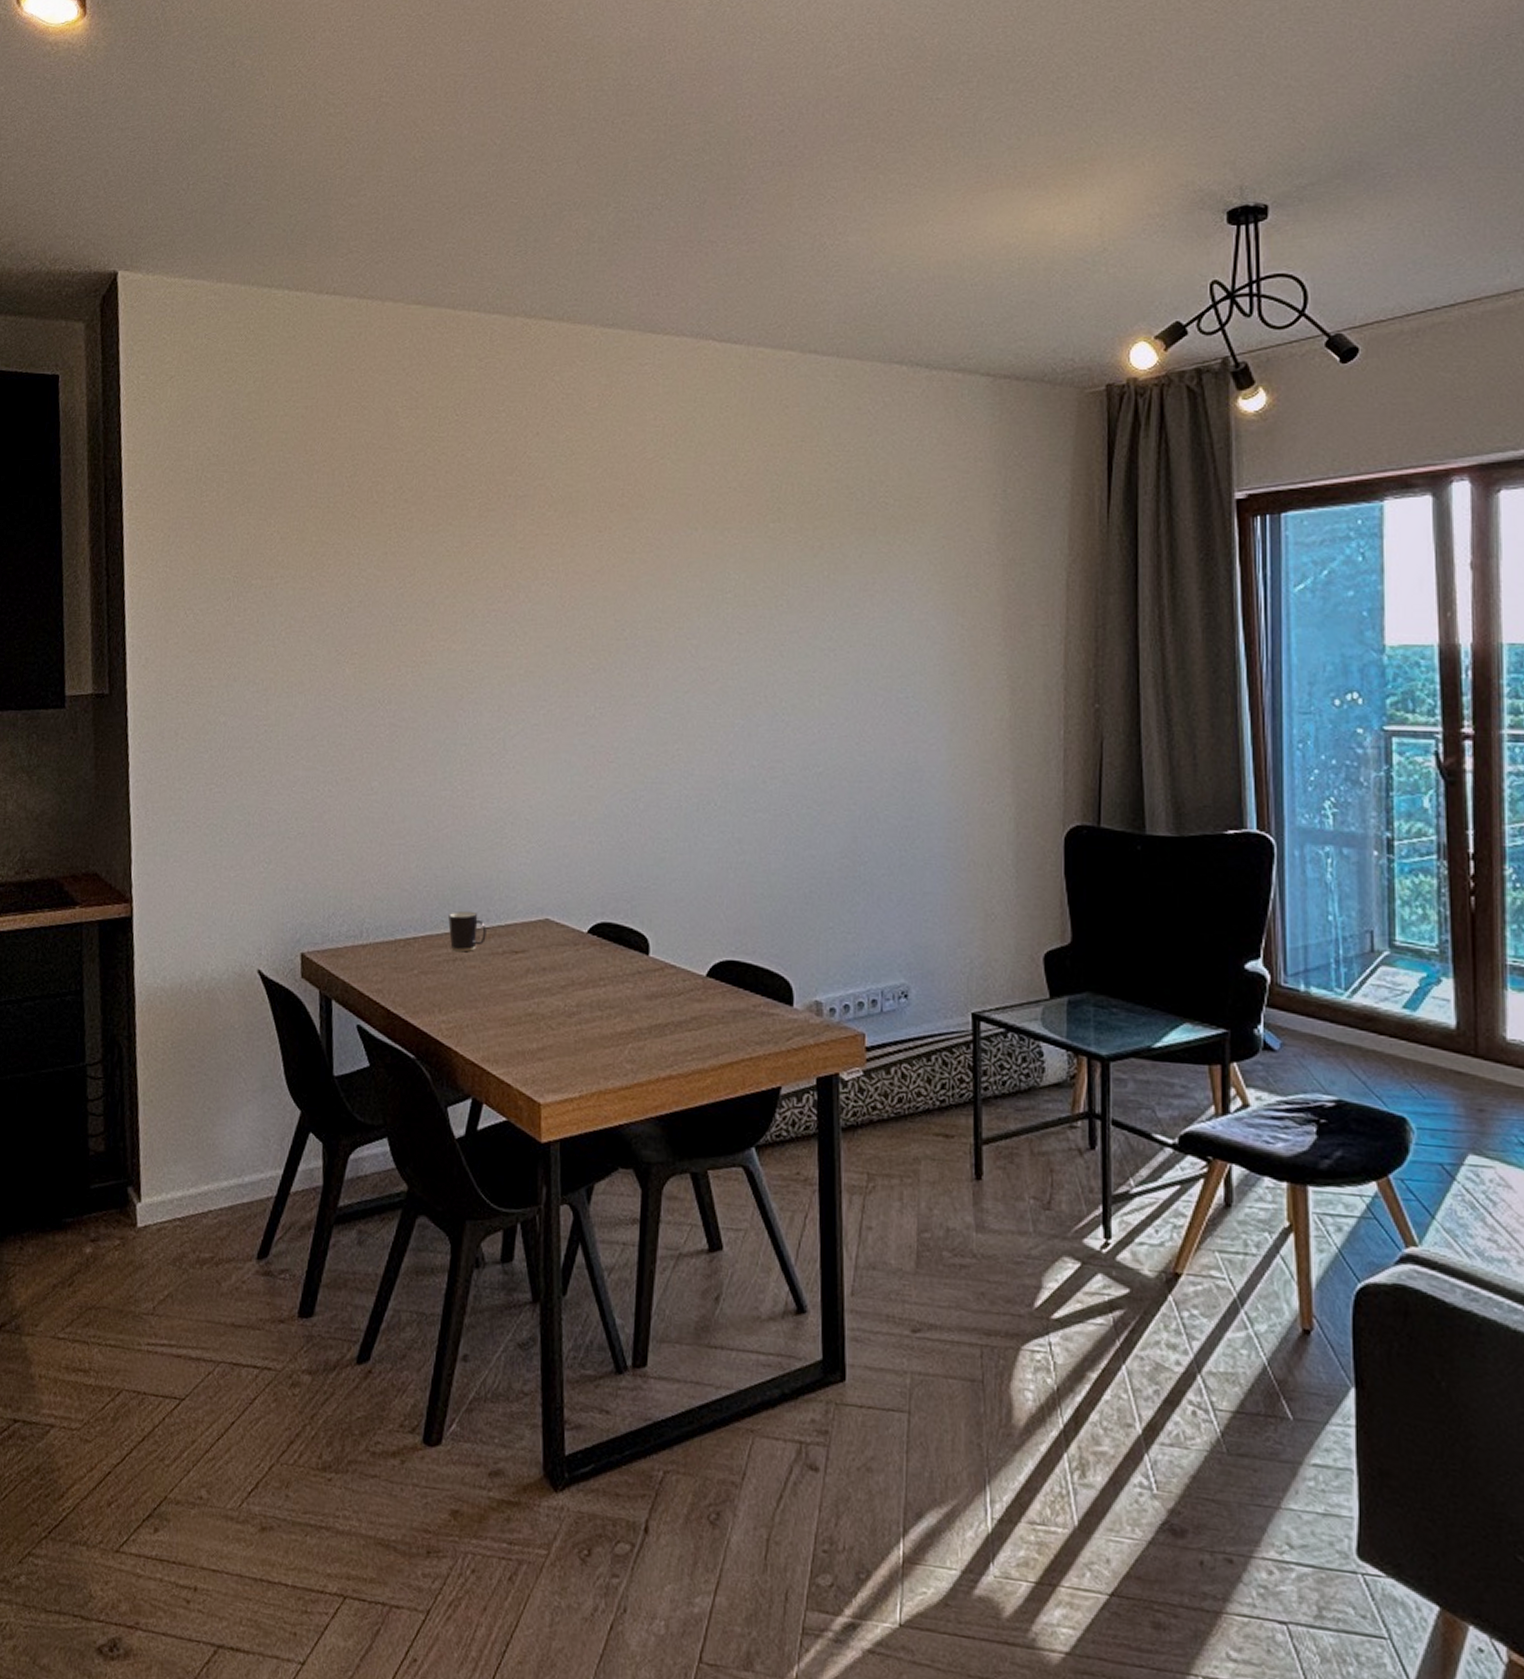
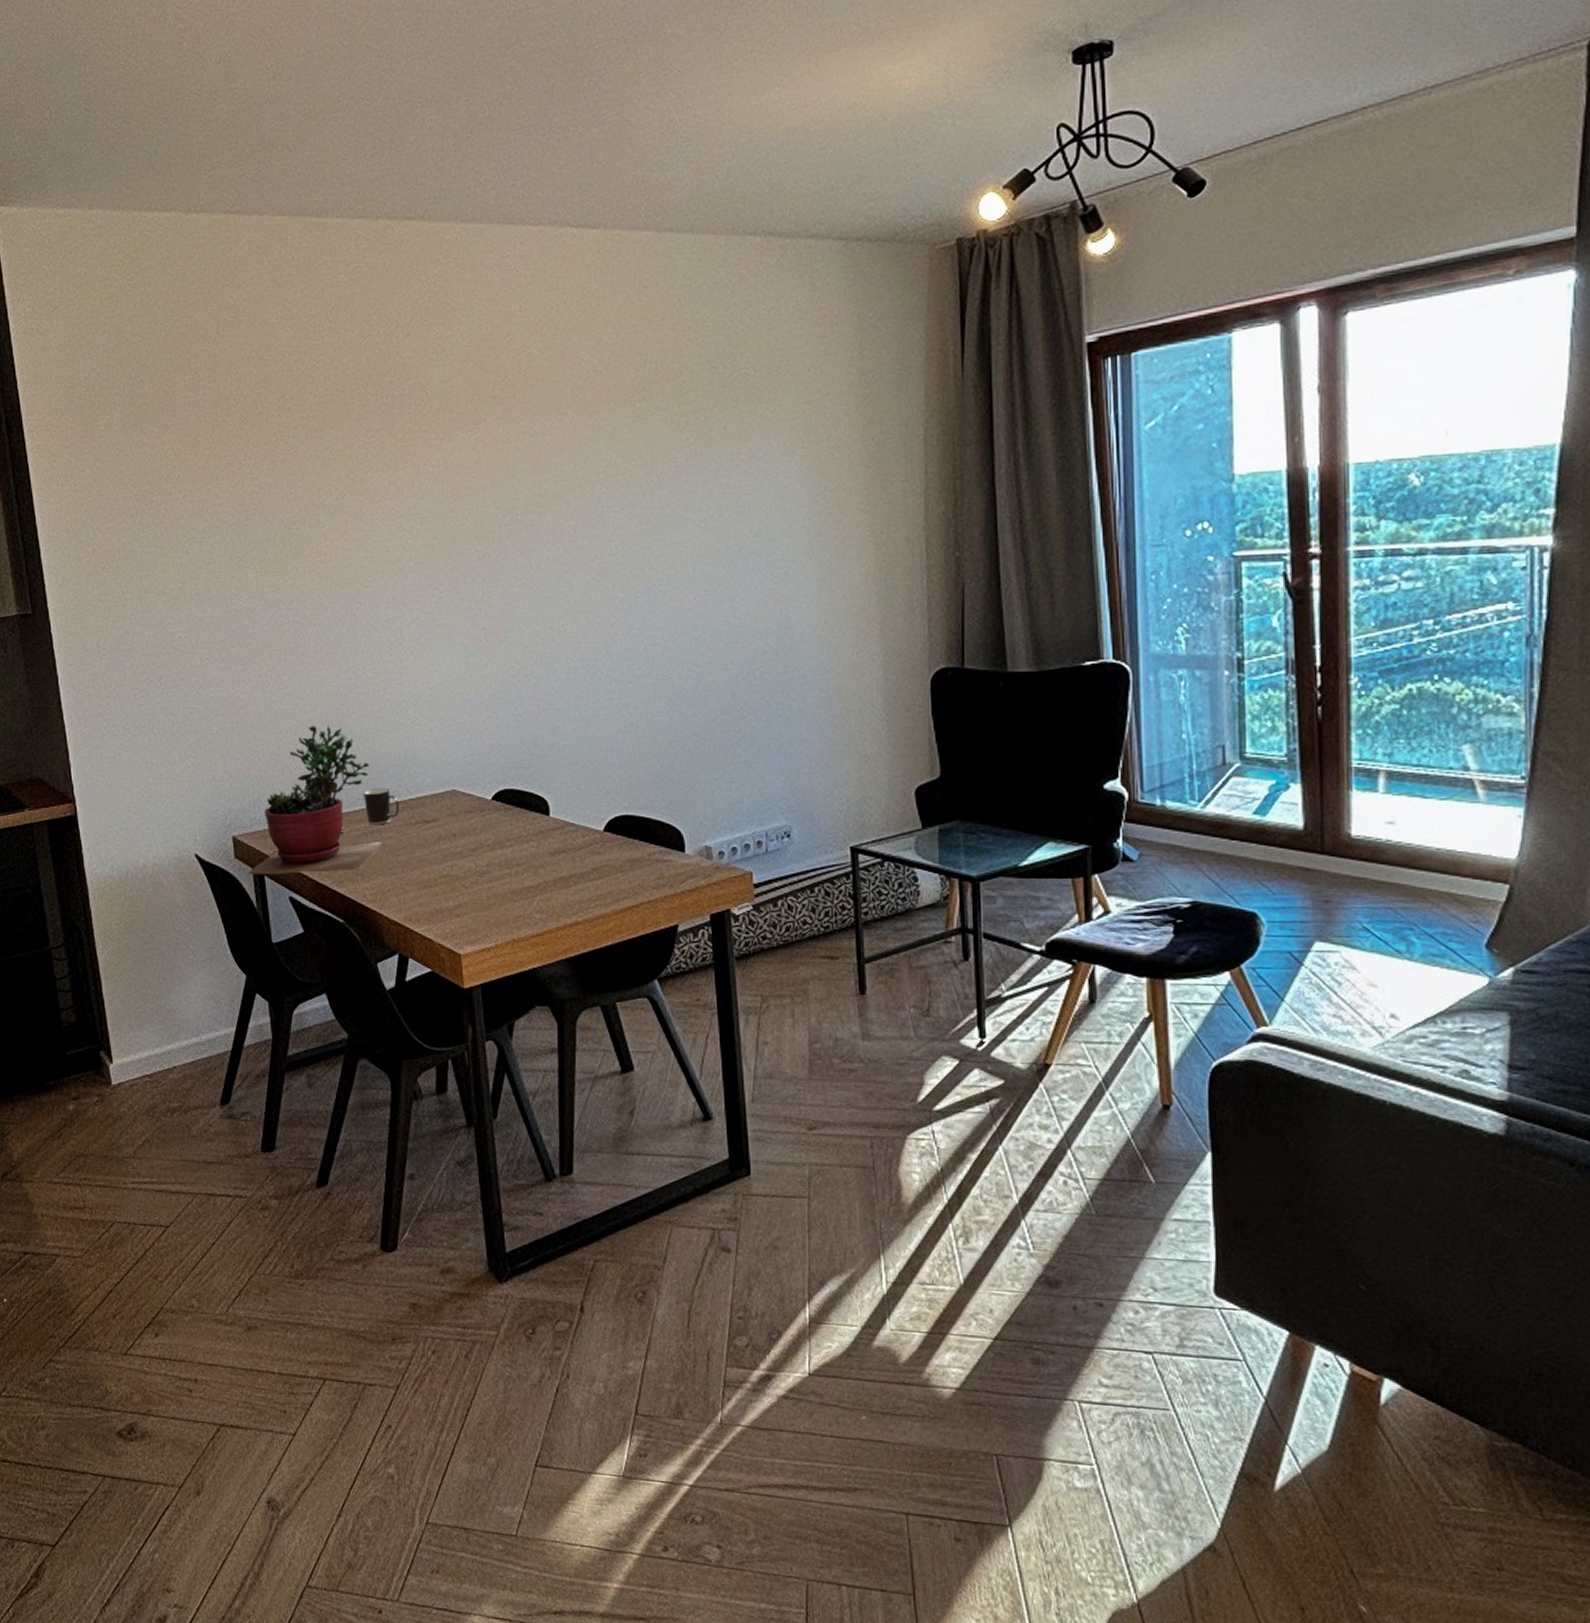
succulent plant: none [313,837,463,1002] -> present [247,724,381,875]

